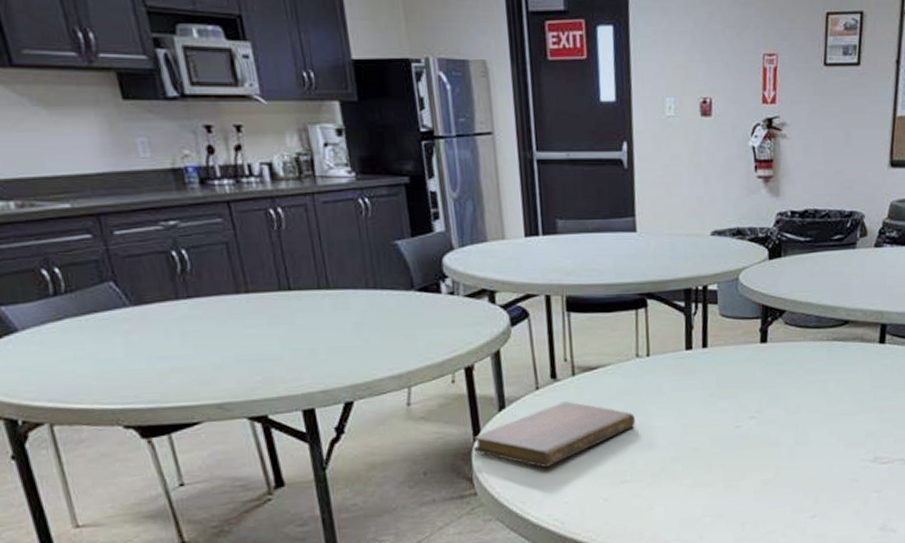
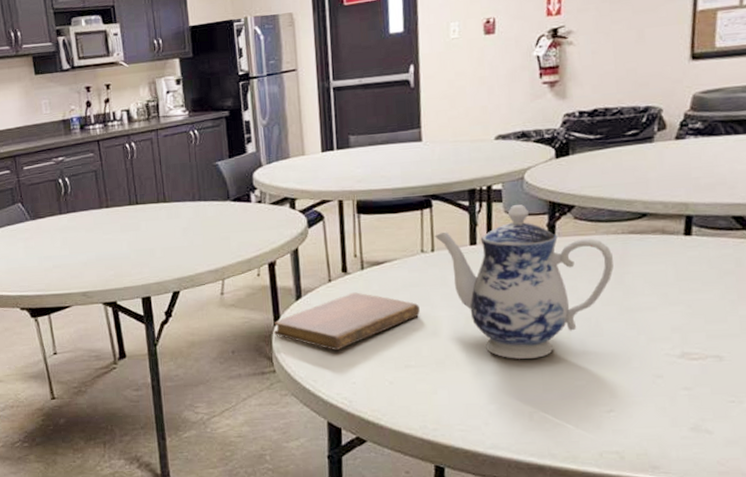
teapot: none [650,307,819,470] -> present [435,205,614,359]

